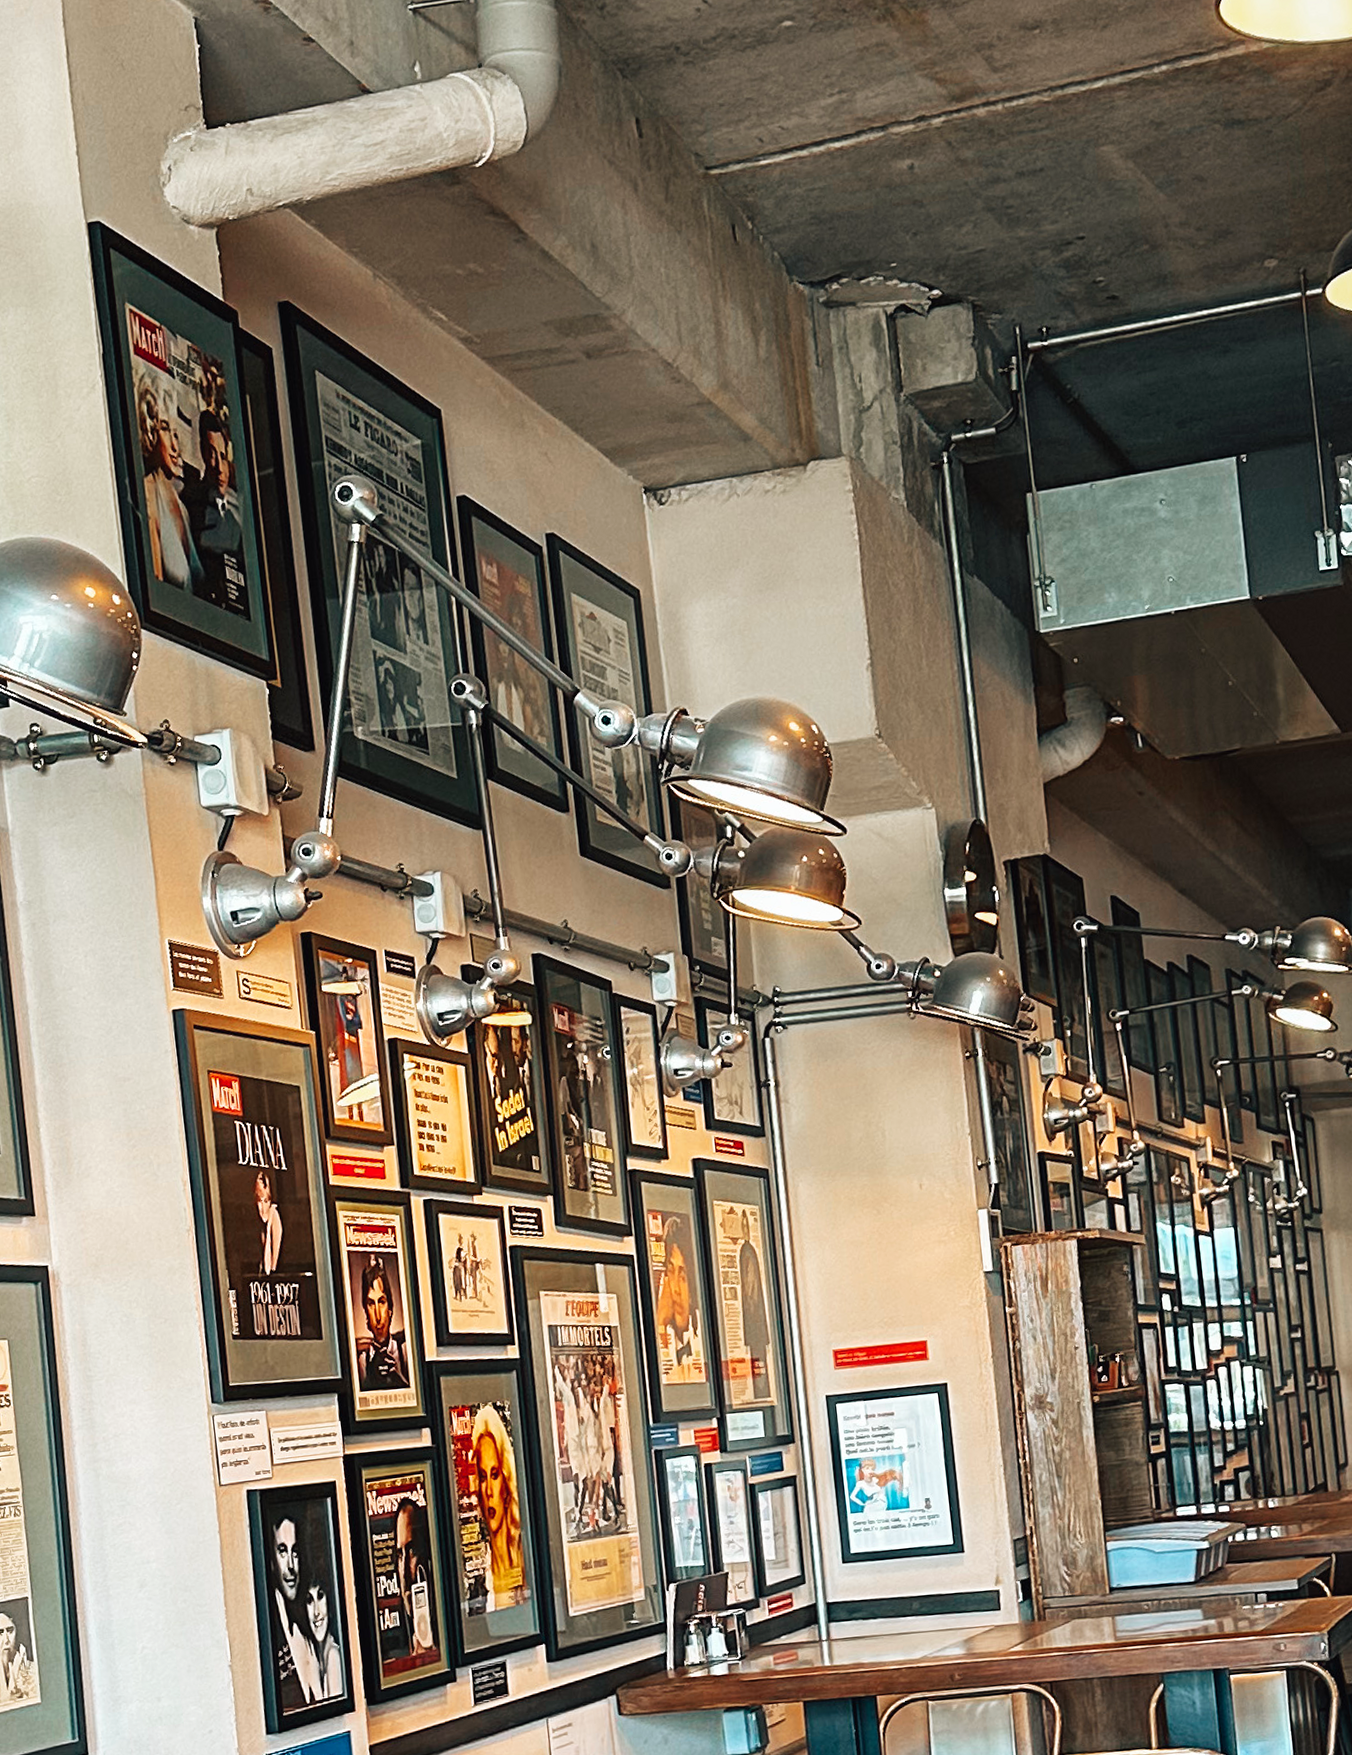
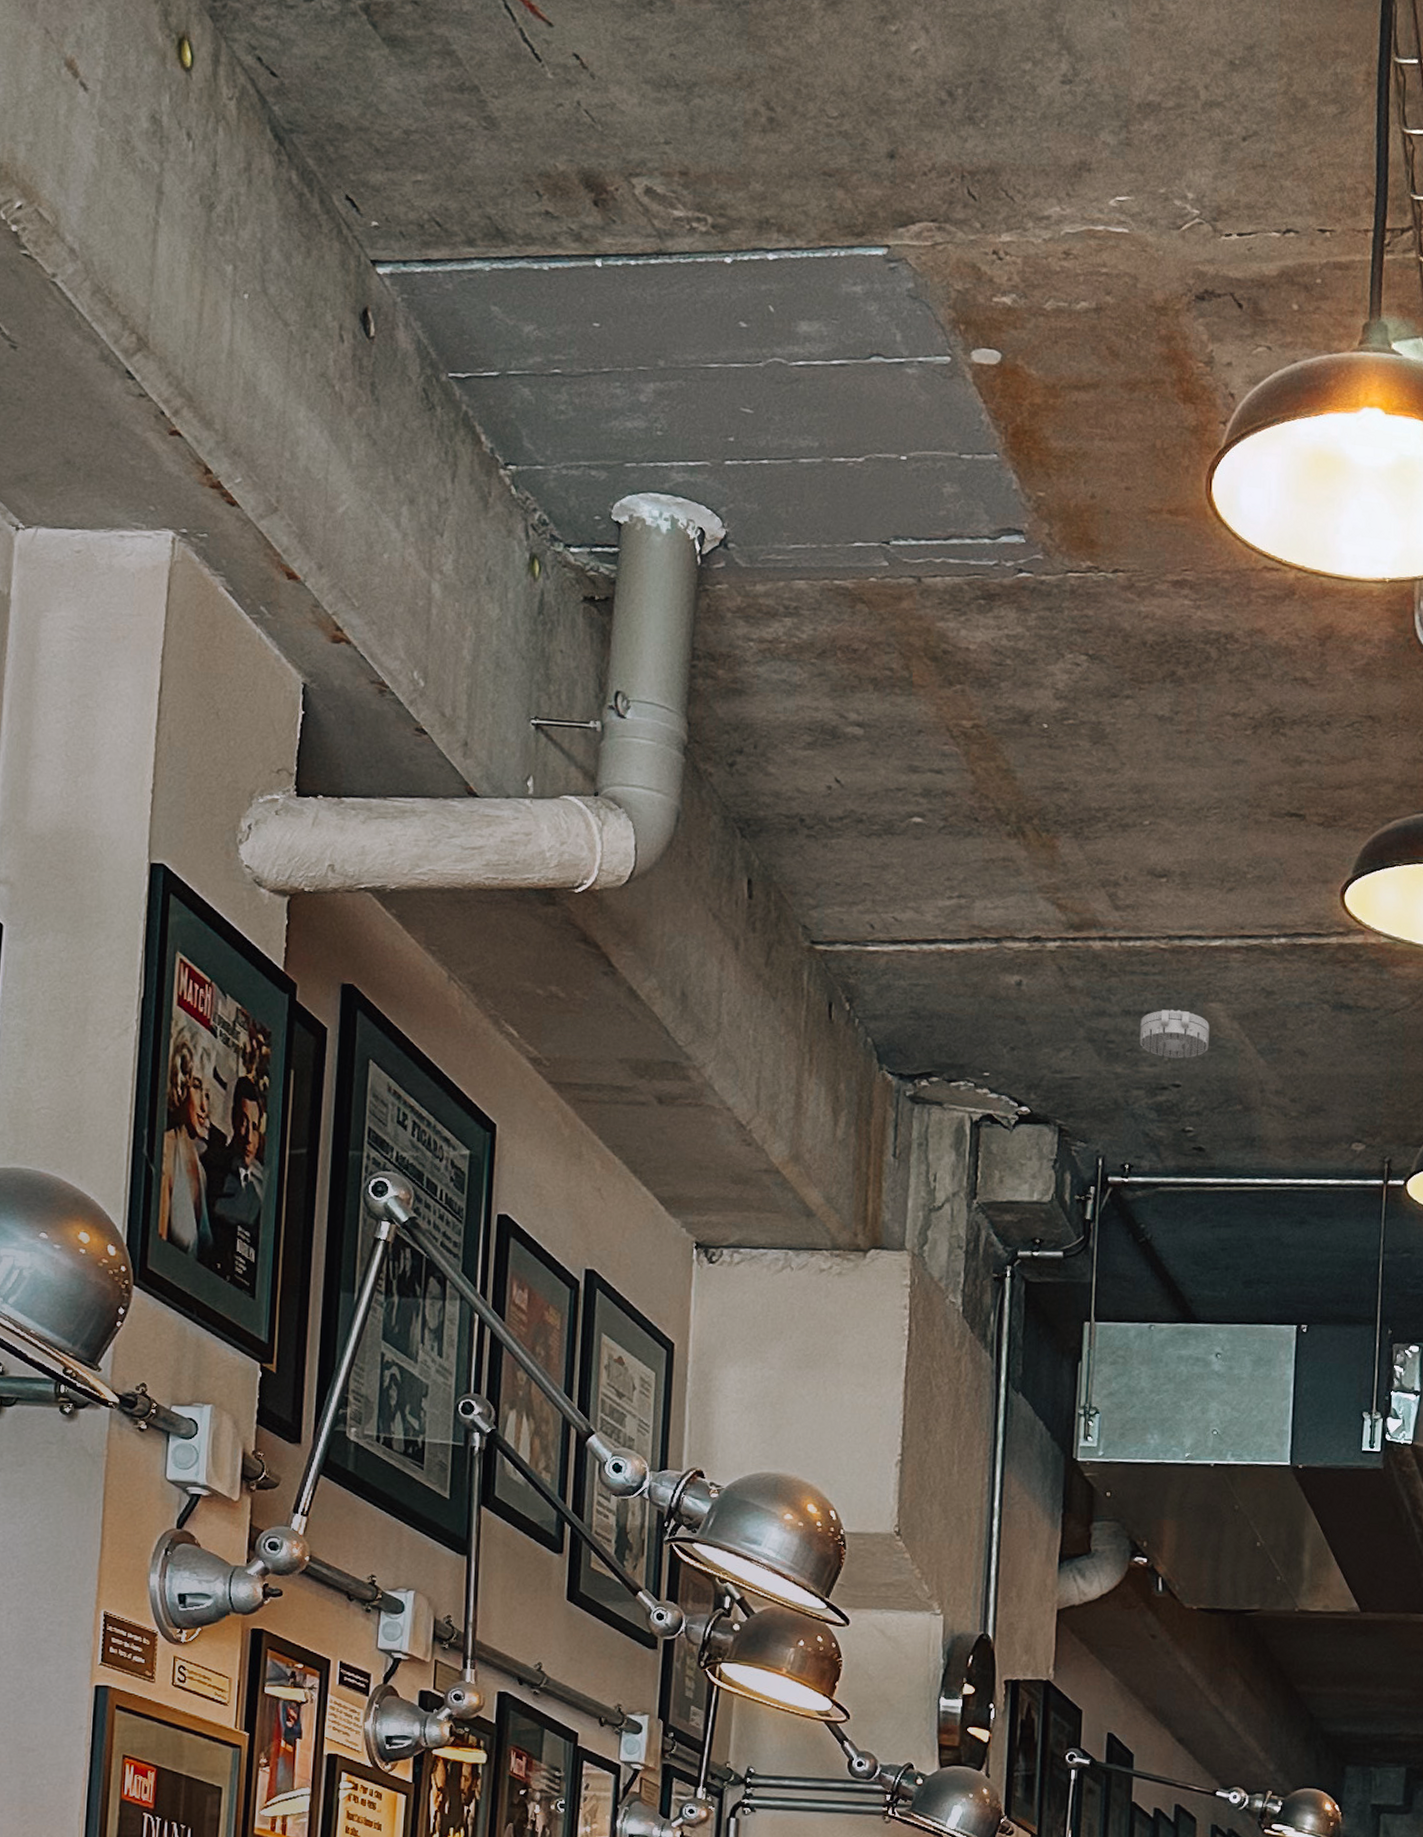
smoke detector: none [1035,160,1107,212] -> present [1139,1009,1210,1059]

